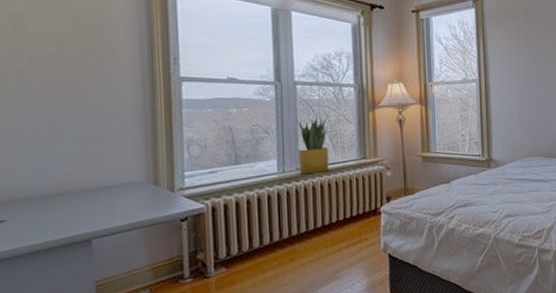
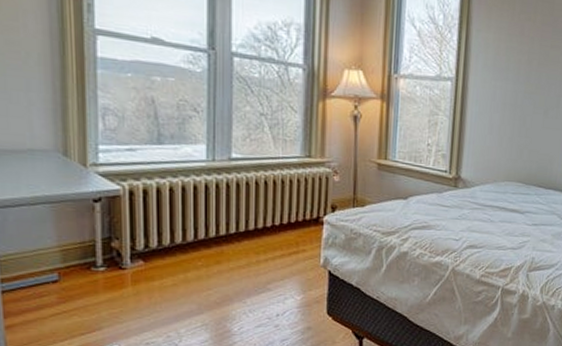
planter: present [294,114,329,175] -> none [229,95,270,168]

